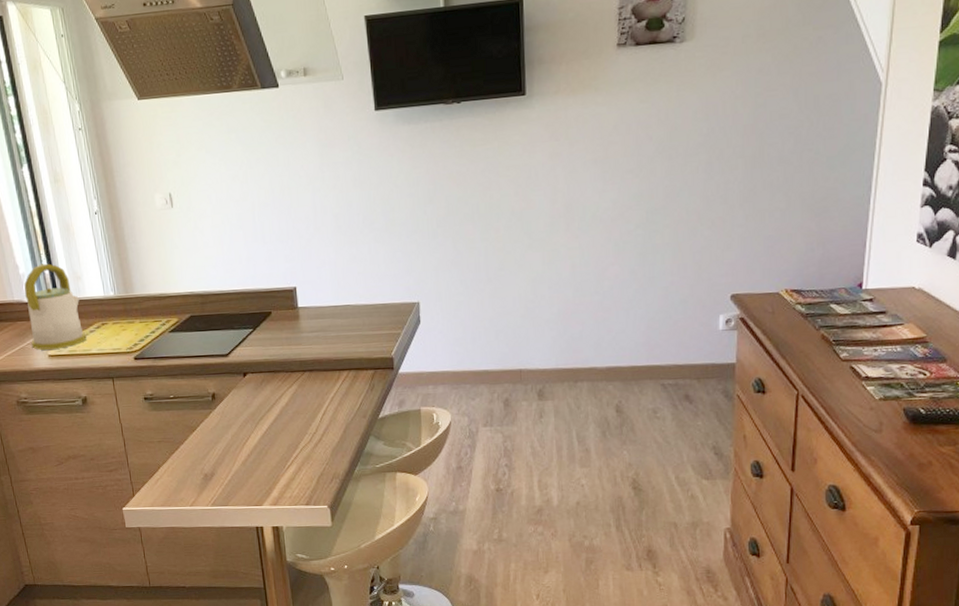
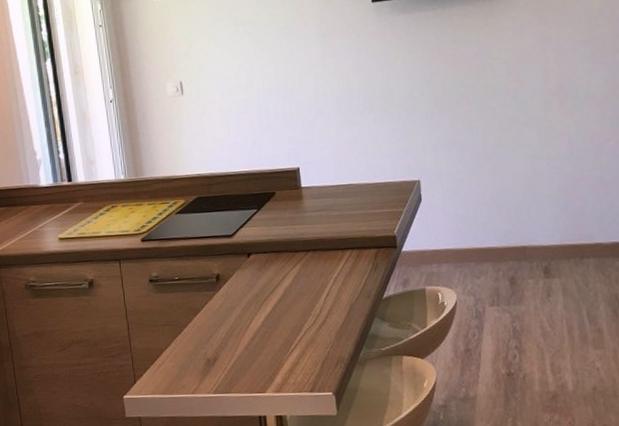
kettle: present [24,263,87,350] -> none [39,149,97,233]

